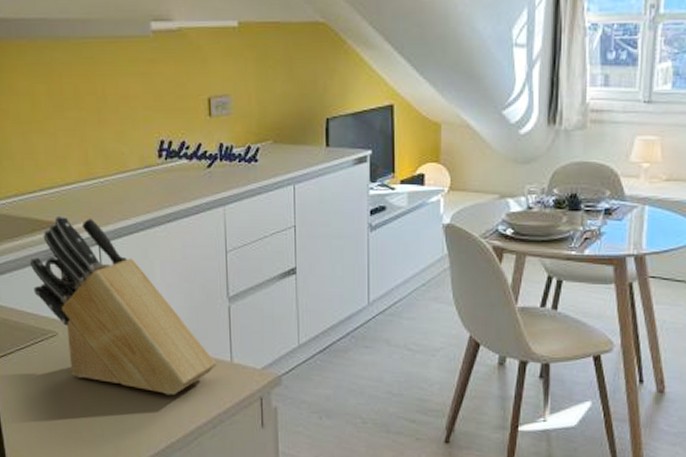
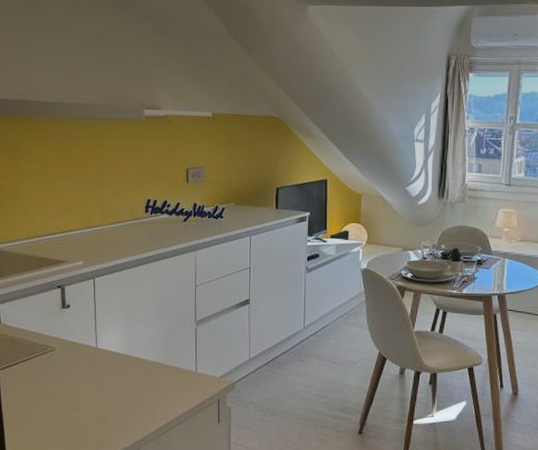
knife block: present [29,215,217,395] -> none [35,255,184,398]

